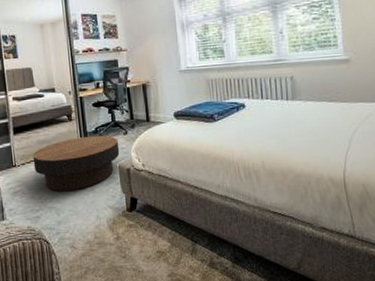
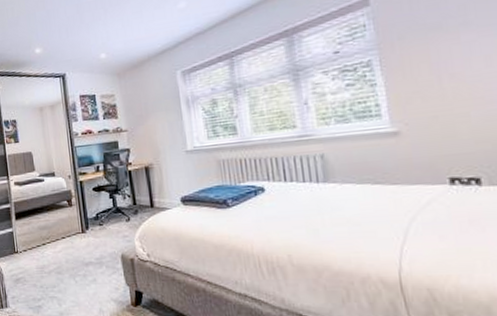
coffee table: present [32,135,120,191] -> none [34,221,123,280]

